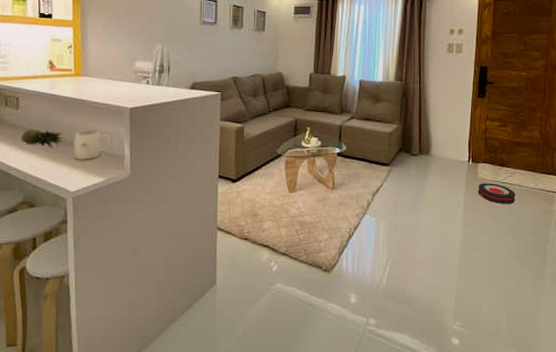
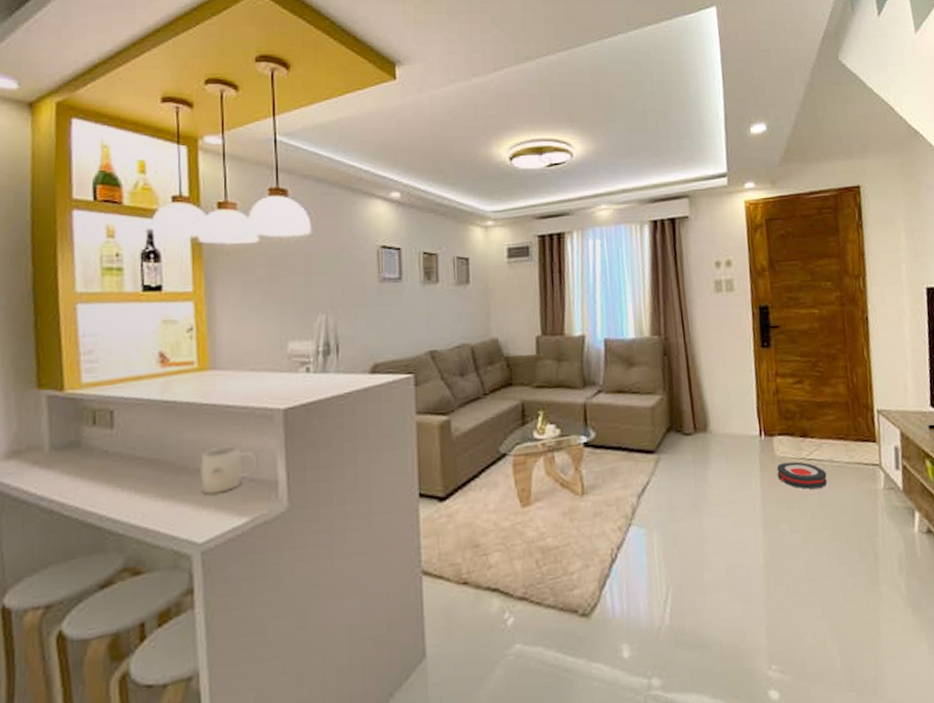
fruit: present [21,129,64,148] -> none [118,454,185,481]

